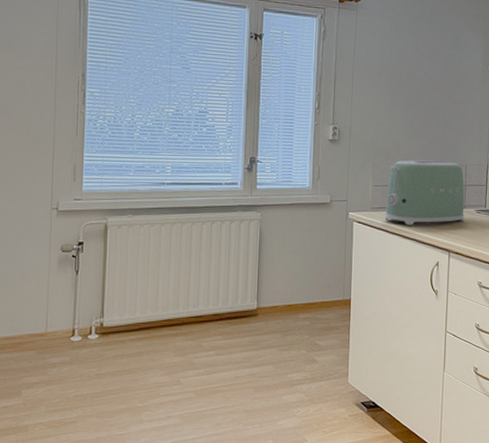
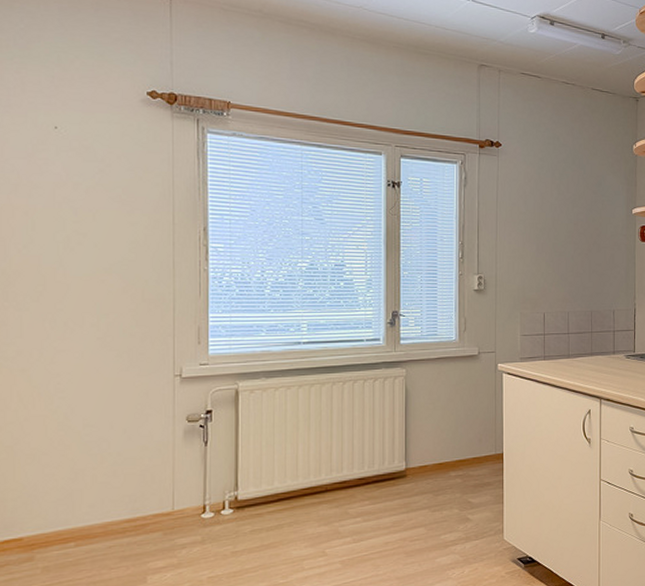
toaster: present [385,160,465,225] -> none [535,307,614,374]

